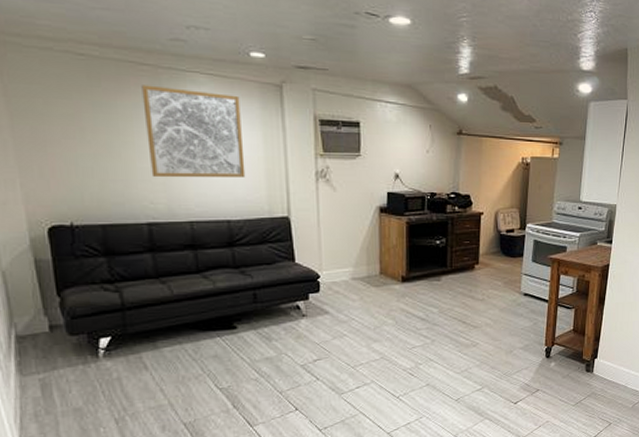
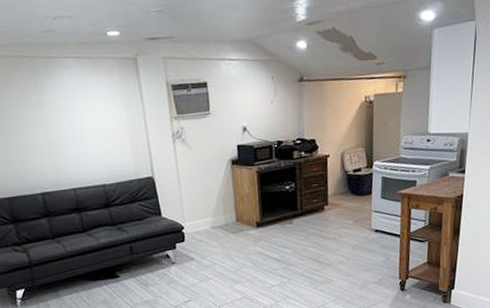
wall art: present [141,85,246,178] -> none [24,73,114,153]

